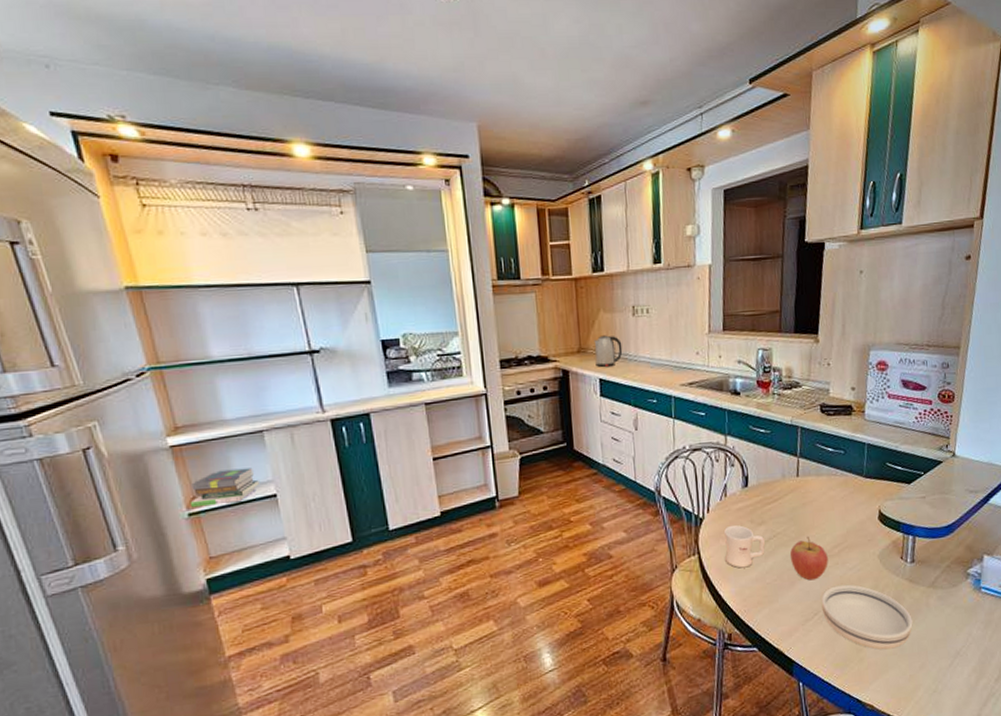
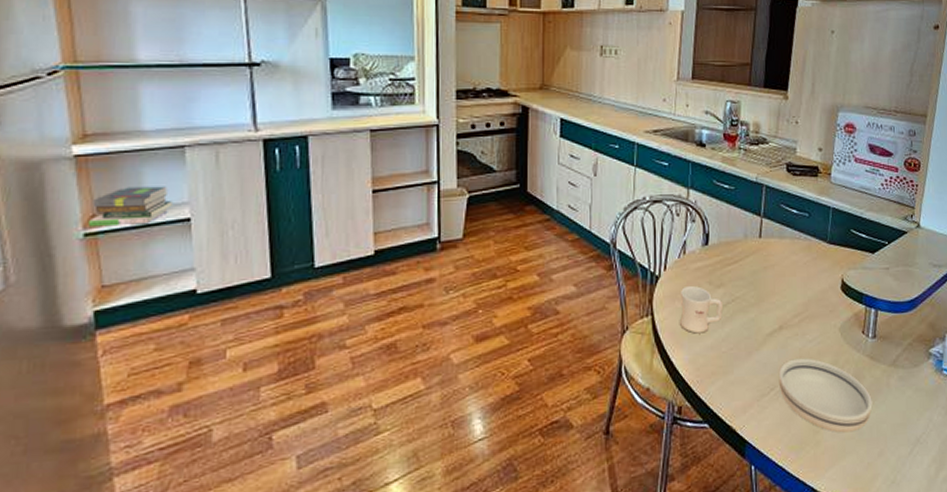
kettle: present [593,335,623,368] -> none [558,73,587,107]
fruit: present [789,537,828,581] -> none [748,303,788,352]

